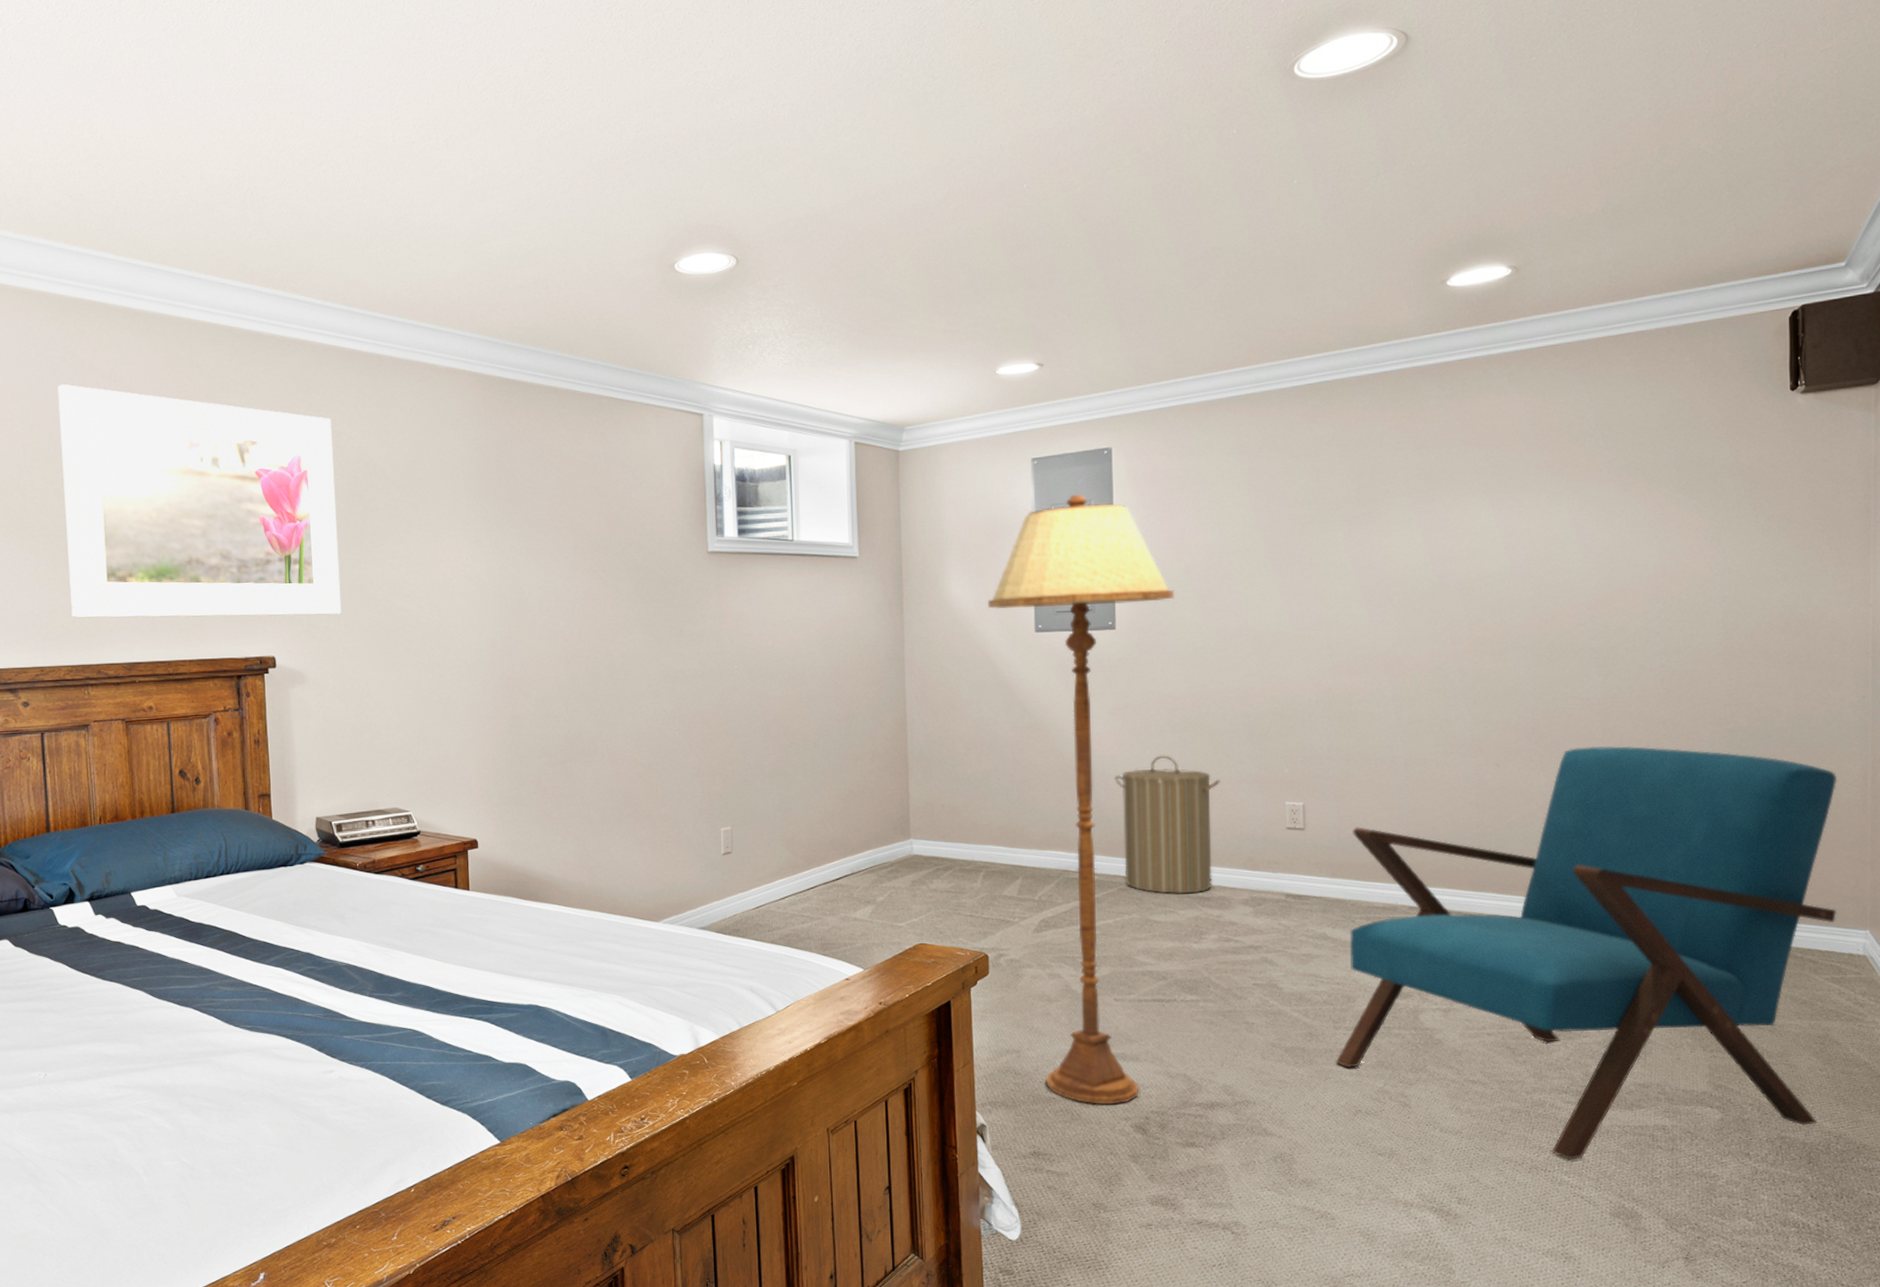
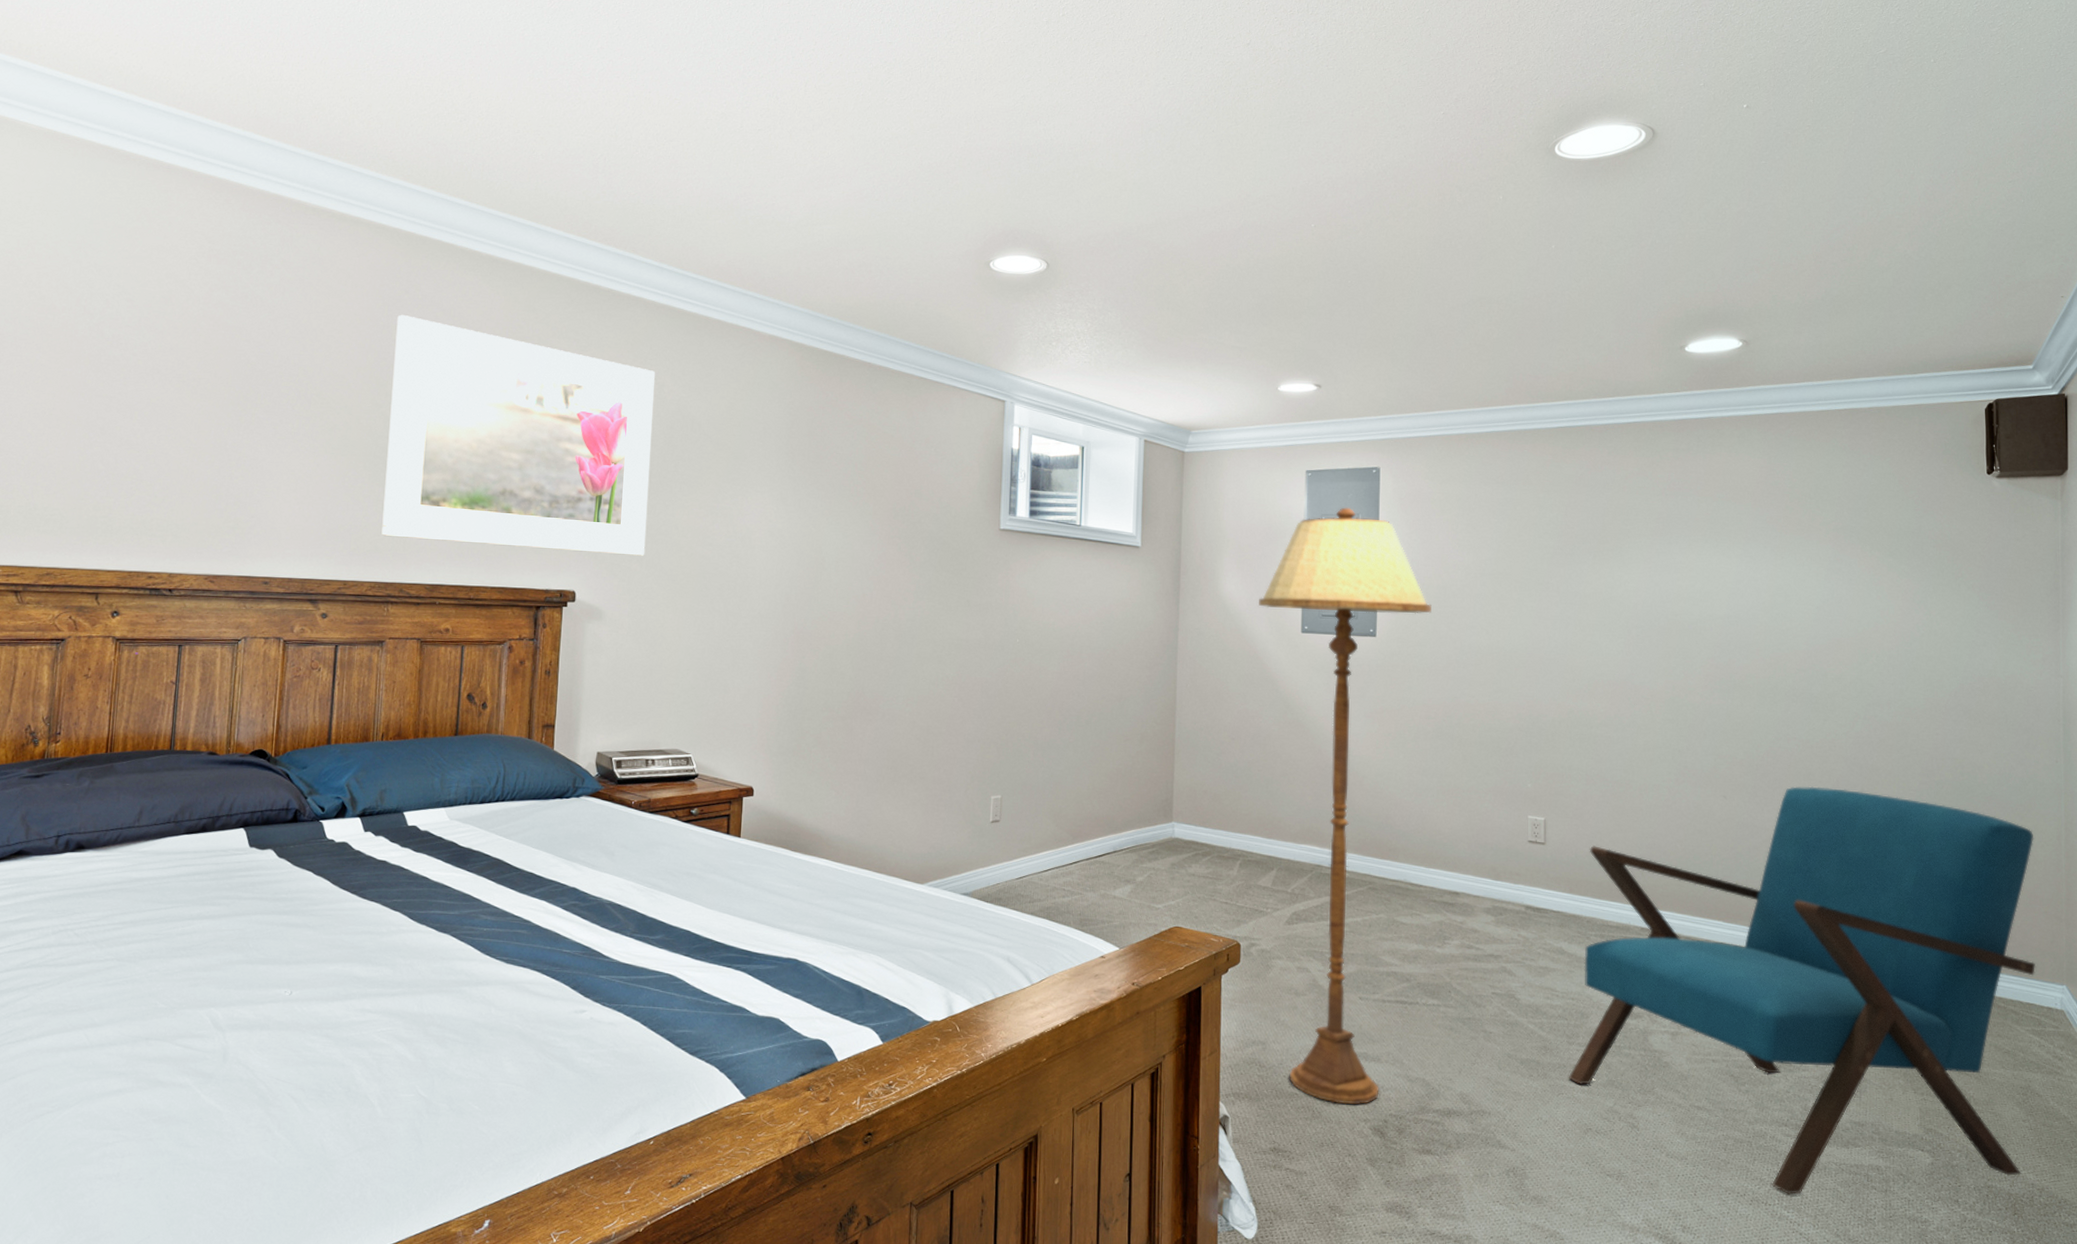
laundry hamper: present [1114,755,1220,894] -> none [1369,760,1468,898]

